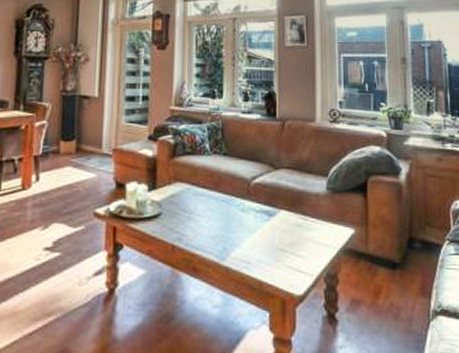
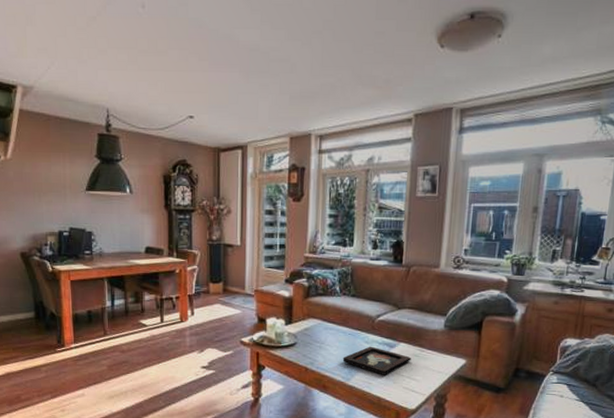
decorative tray: none [215,215,294,252] -> present [342,346,412,375]

